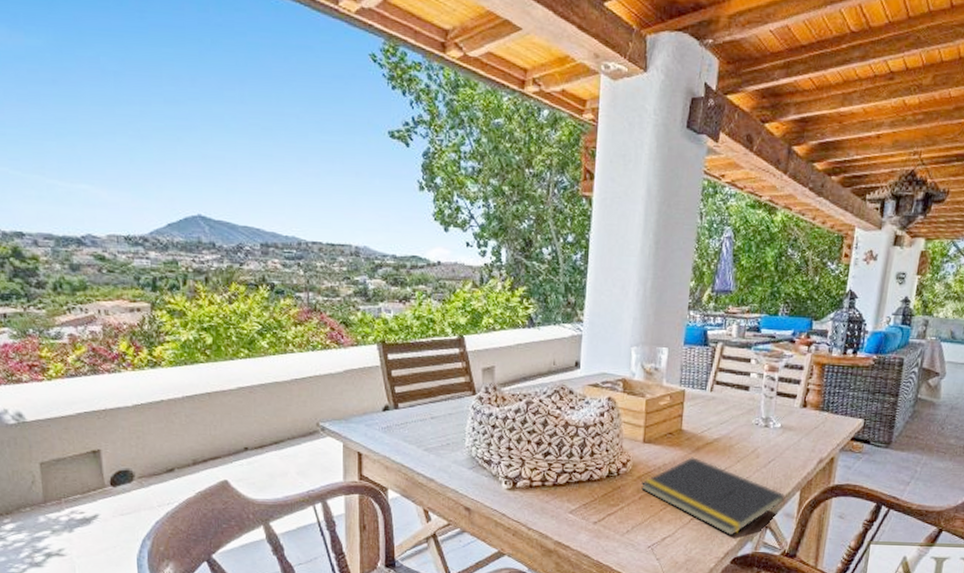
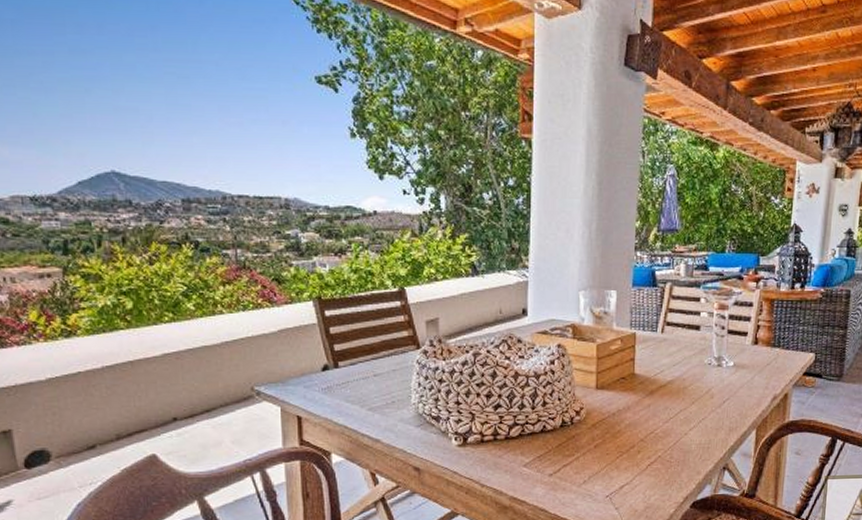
notepad: present [640,457,786,535] -> none [595,401,742,479]

